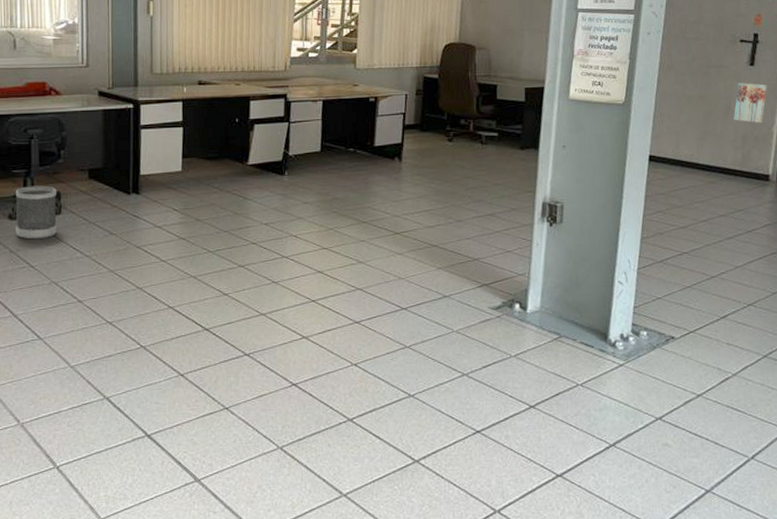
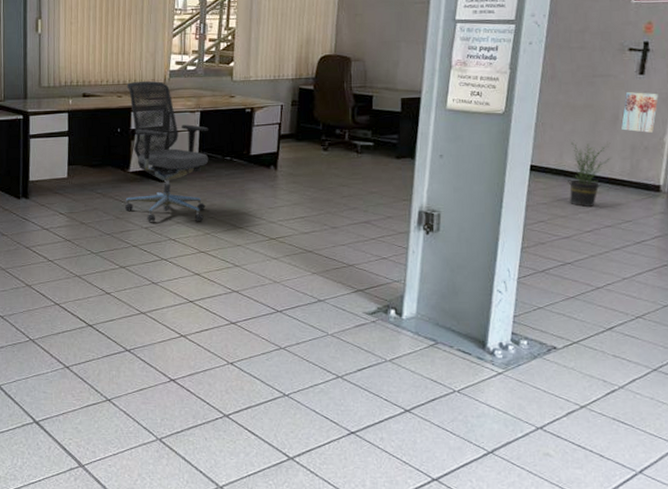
office chair: none [243,68,332,218] -> present [124,80,209,222]
potted plant: none [684,130,724,196] -> present [568,140,611,207]

